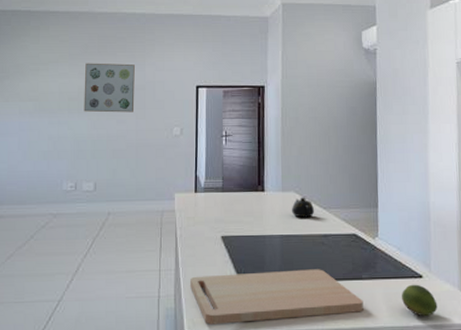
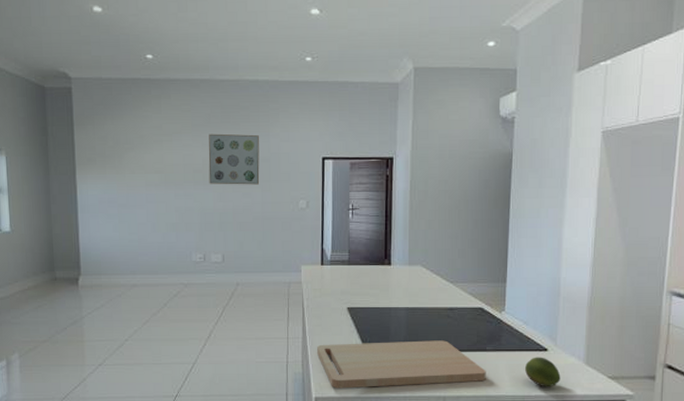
teapot: present [291,197,315,218] -> none [417,271,442,291]

